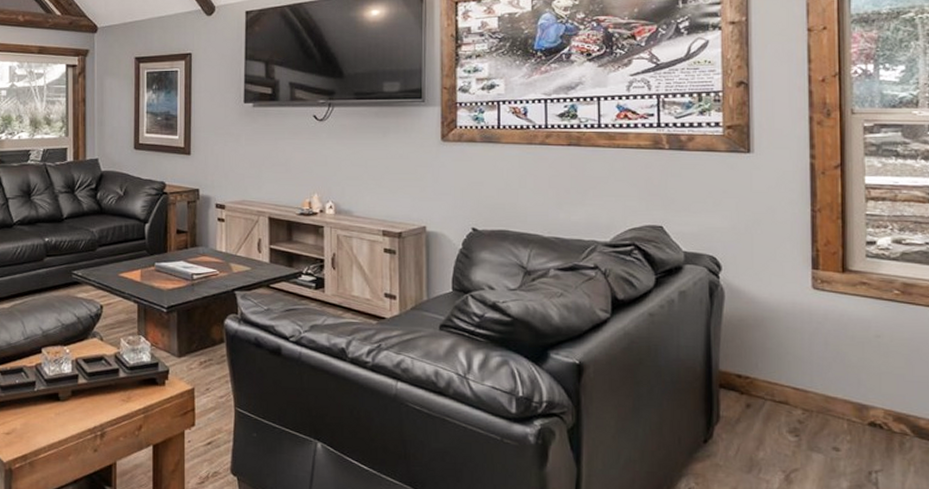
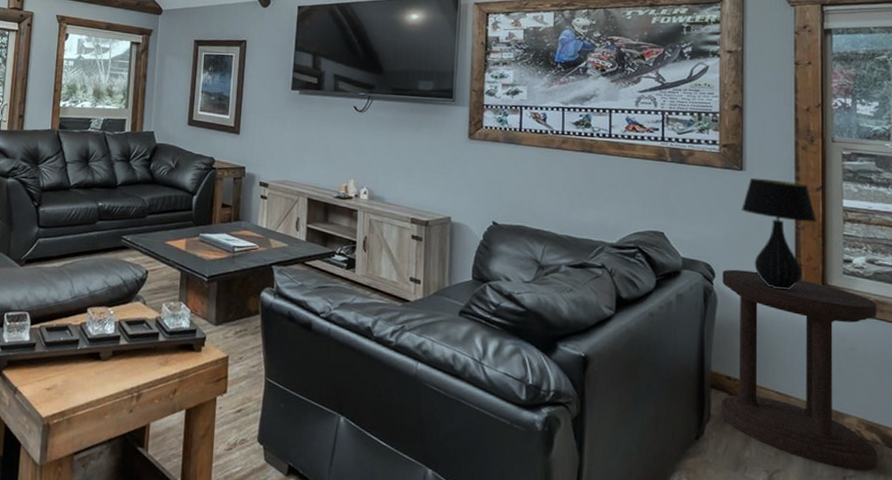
side table: none [729,260,907,465] -> present [720,269,877,471]
table lamp: none [750,160,835,279] -> present [742,177,817,290]

